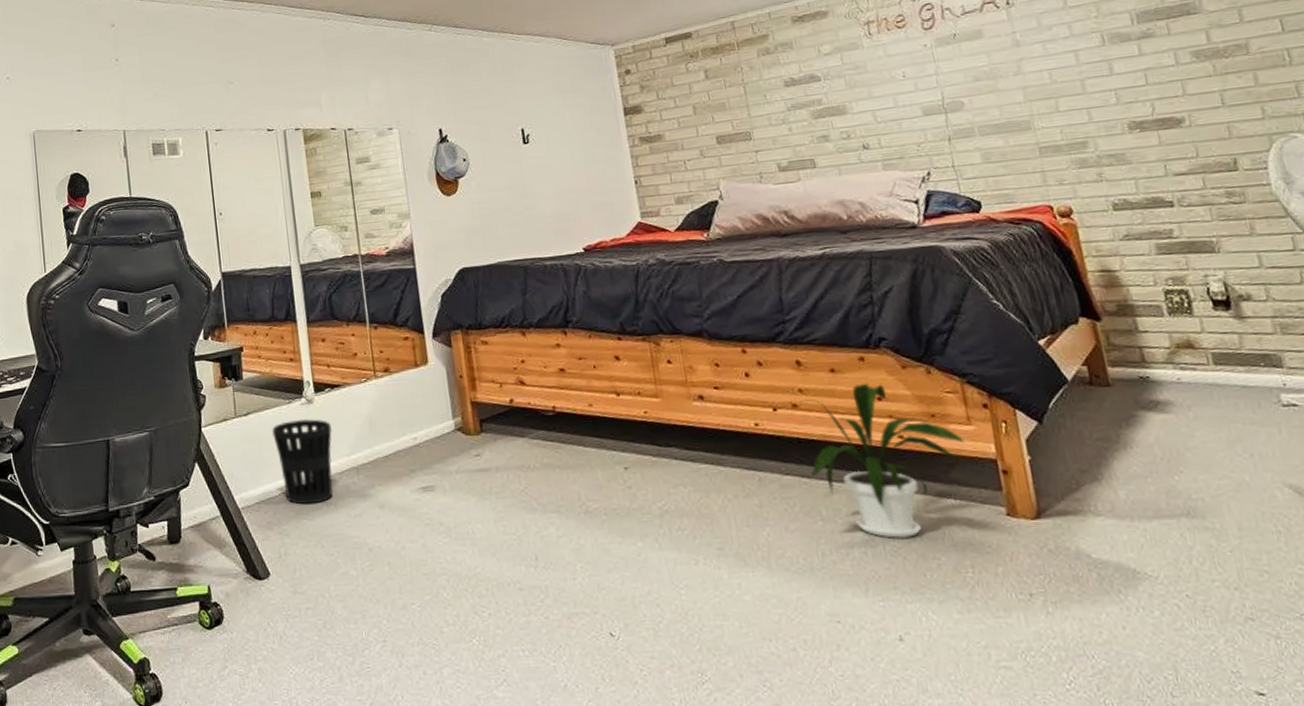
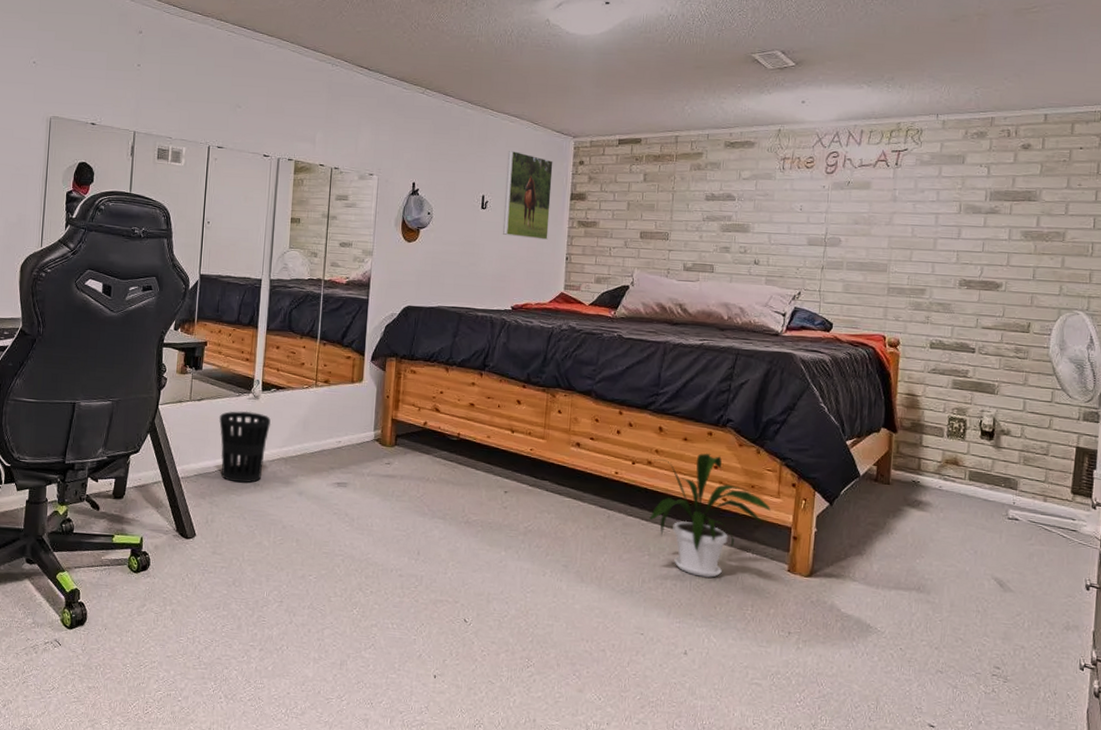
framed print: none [541,72,608,169] -> present [503,150,553,240]

